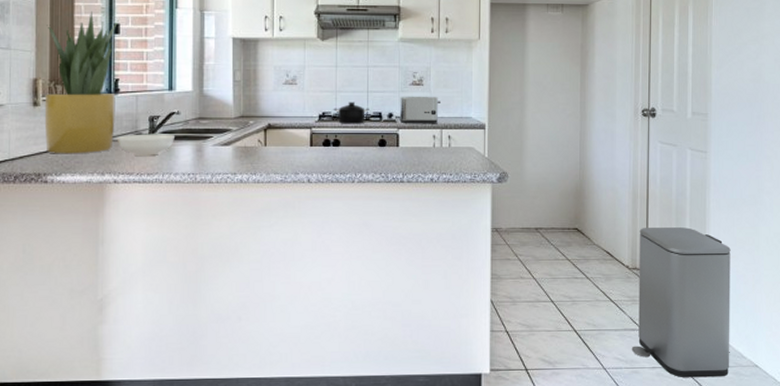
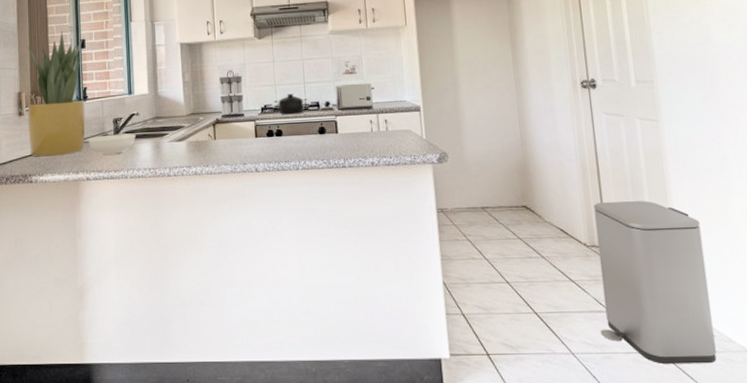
spice rack: none [273,72,300,124] -> present [219,70,244,119]

